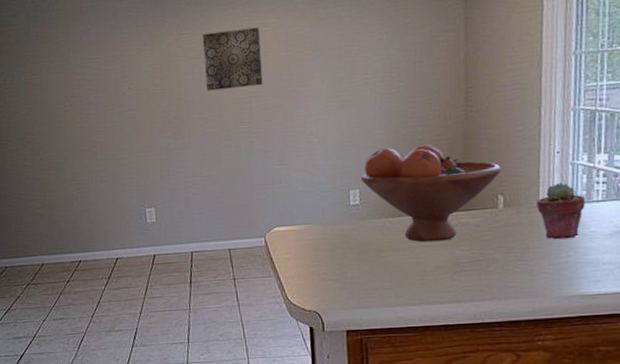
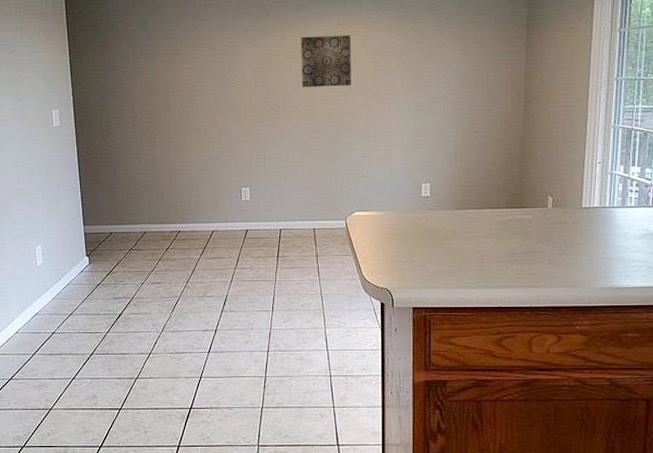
fruit bowl: present [361,144,502,243] -> none [432,148,552,234]
potted succulent: present [537,182,585,239] -> none [580,189,620,238]

